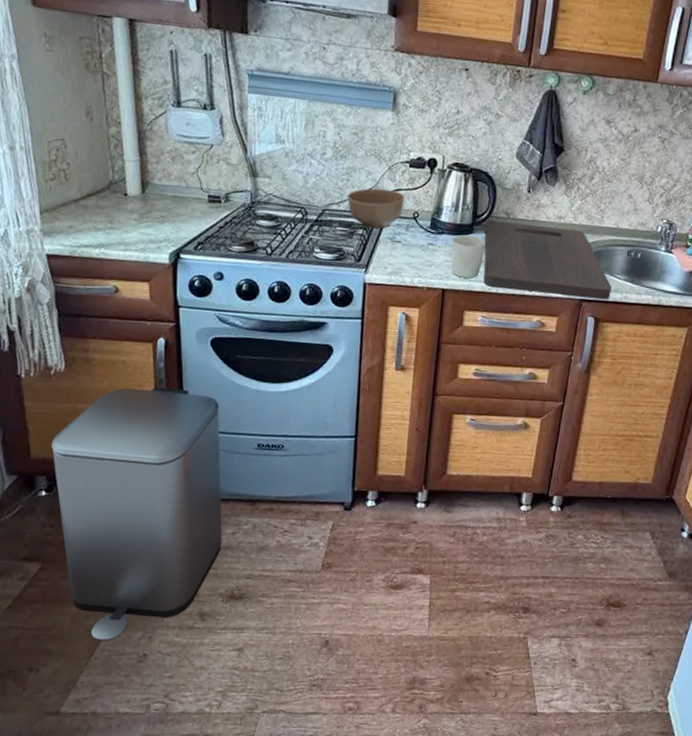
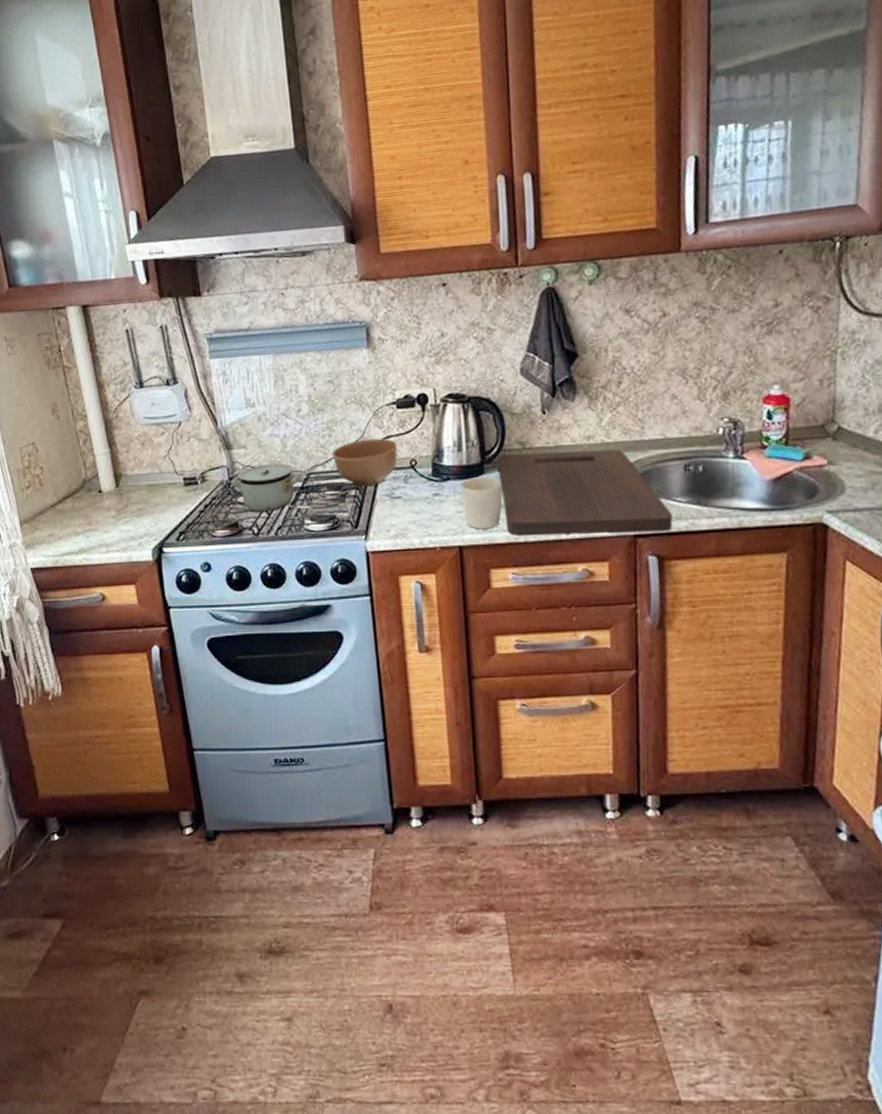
pedal bin: present [51,386,223,641] -> none [57,702,251,1012]
saucepan: none [252,195,318,237] -> present [230,463,302,512]

